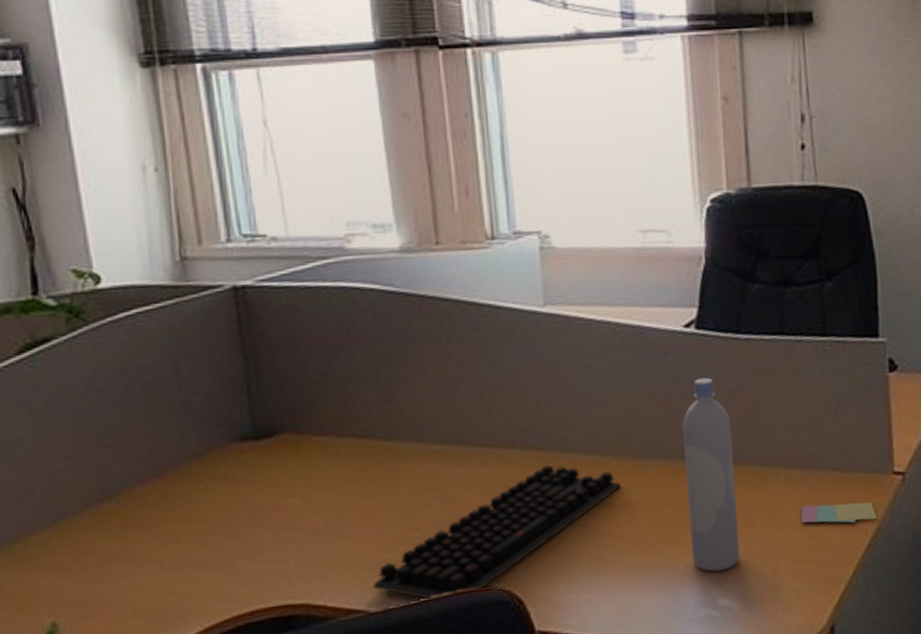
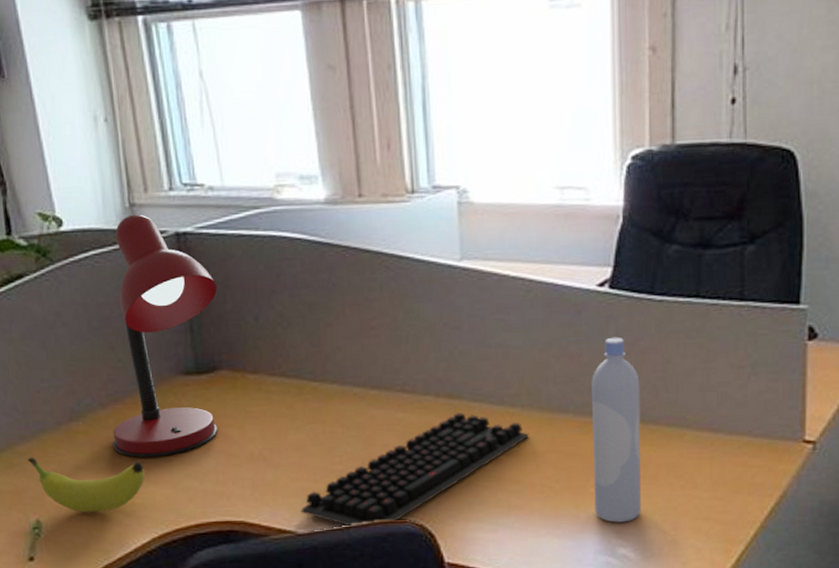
fruit: none [44,543,190,609] -> present [27,457,145,513]
desk lamp: none [151,268,280,539] -> present [113,214,218,458]
sticky notes: present [801,502,878,523] -> none [705,467,783,487]

